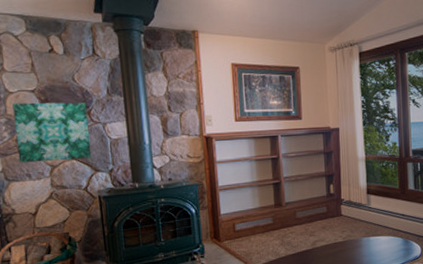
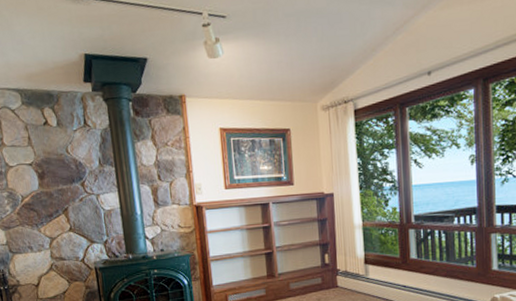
wall art: present [12,102,92,163] -> none [13,174,87,236]

